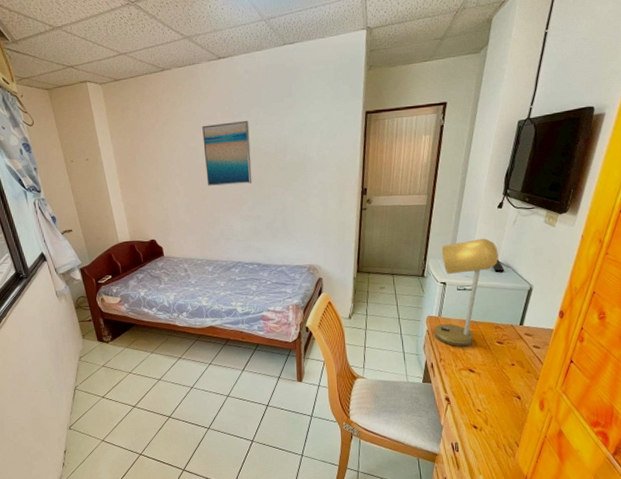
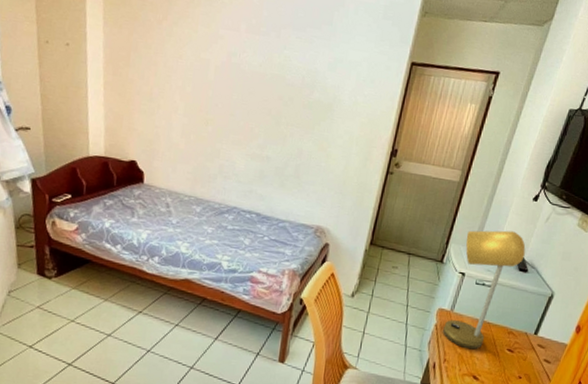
wall art: present [202,120,252,186] -> none [213,35,277,118]

